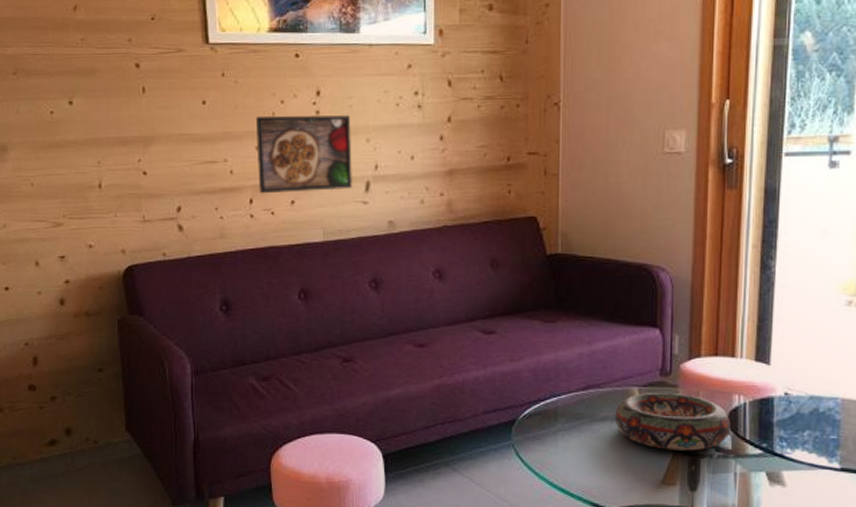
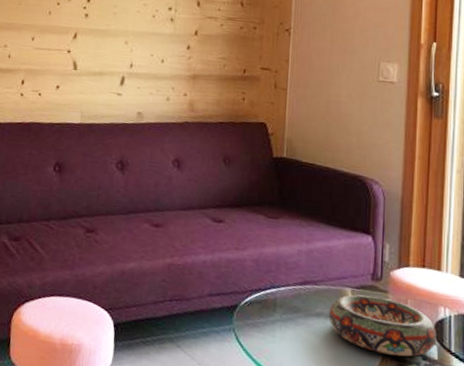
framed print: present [255,115,352,194] -> none [30,13,114,82]

